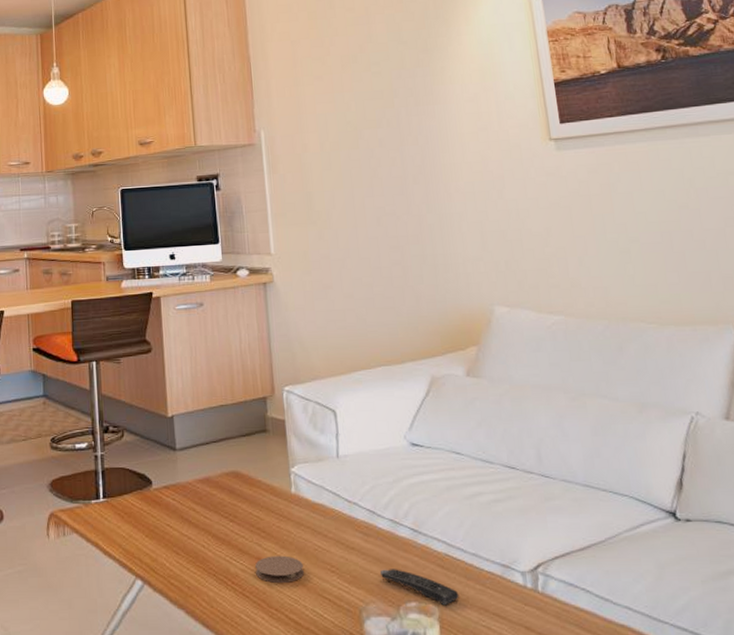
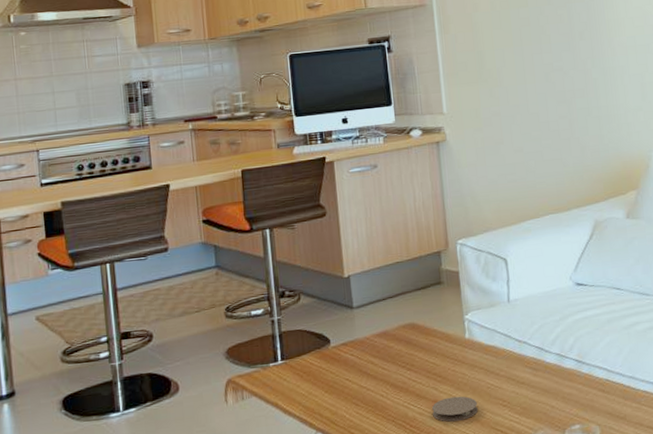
remote control: present [379,569,459,606] -> none [547,397,618,425]

